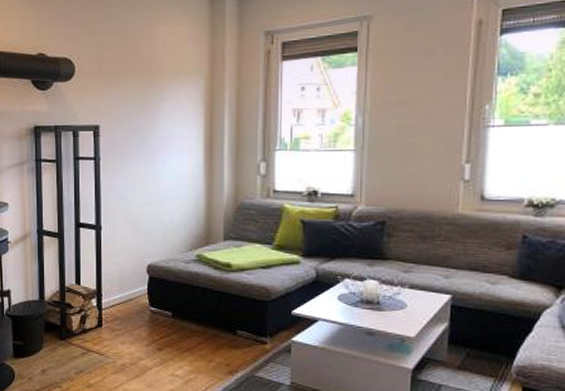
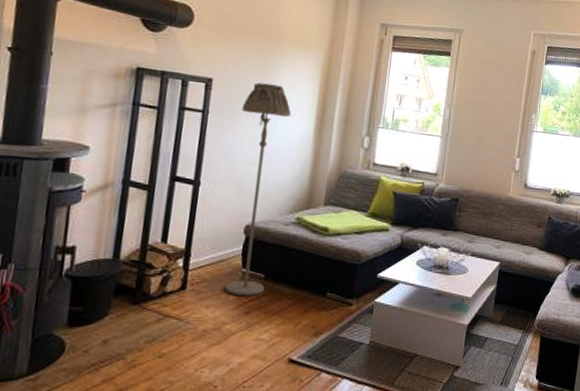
floor lamp: none [129,121,178,334] -> present [225,82,292,297]

